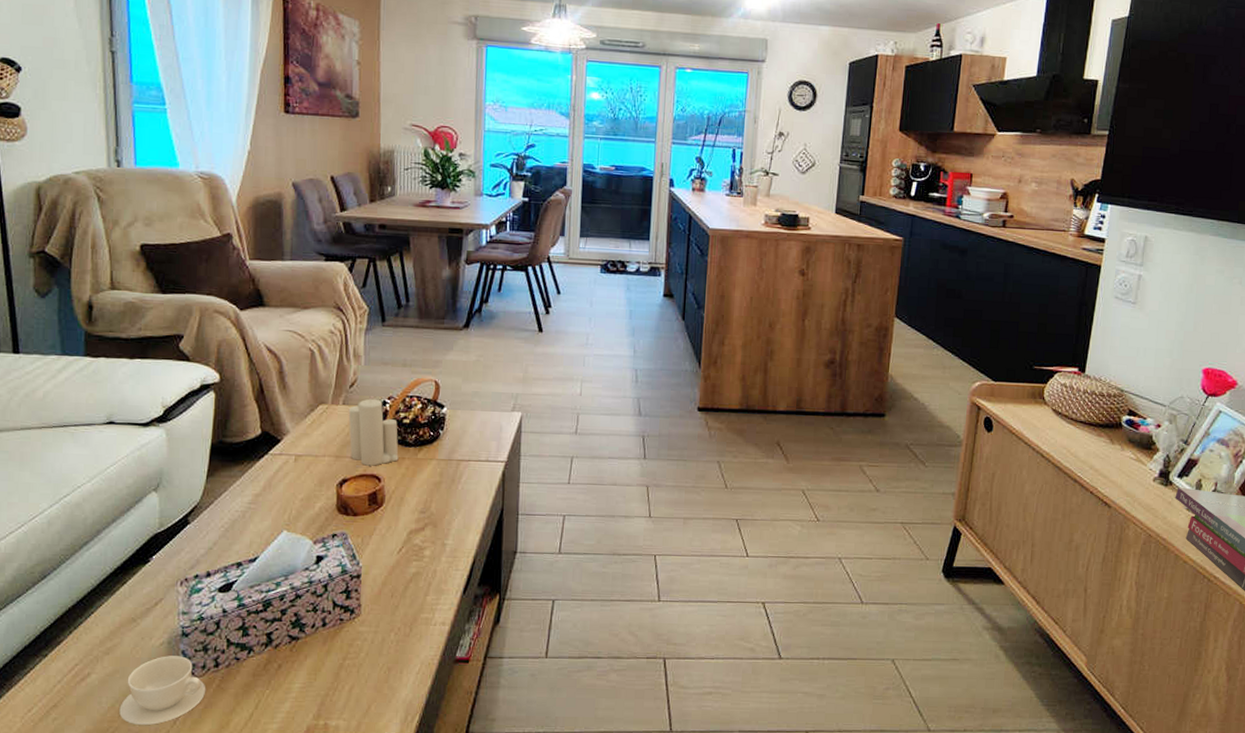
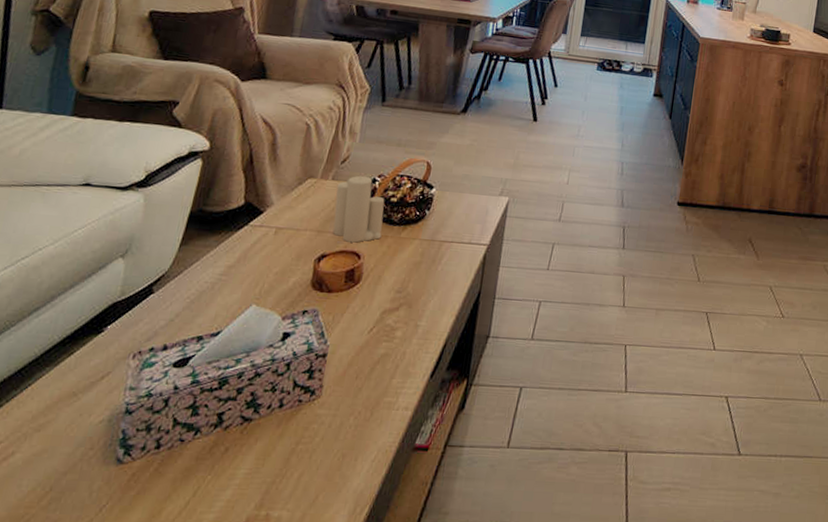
teacup: present [119,656,206,725] -> none [39,434,143,512]

